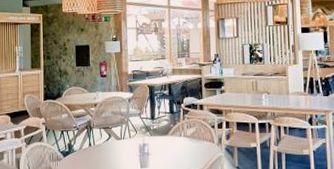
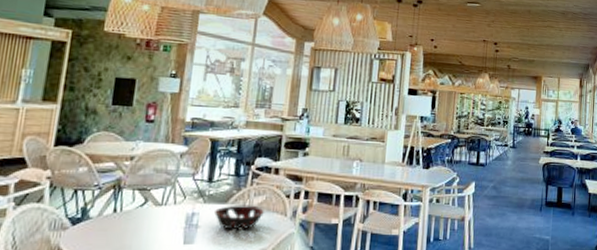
decorative bowl: none [159,135,197,156] -> present [214,205,265,230]

